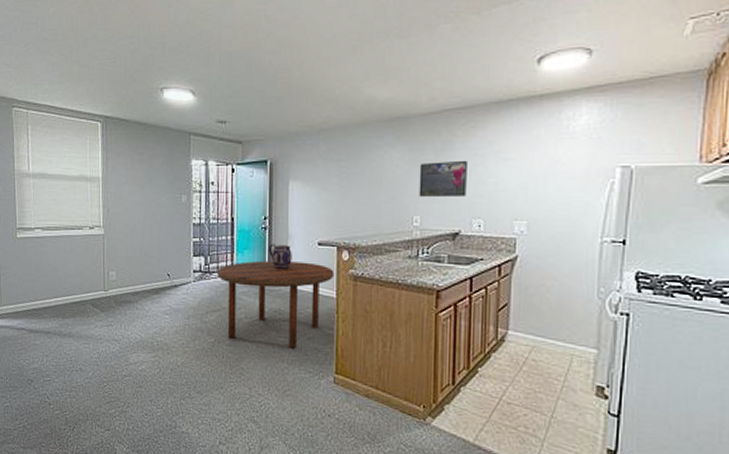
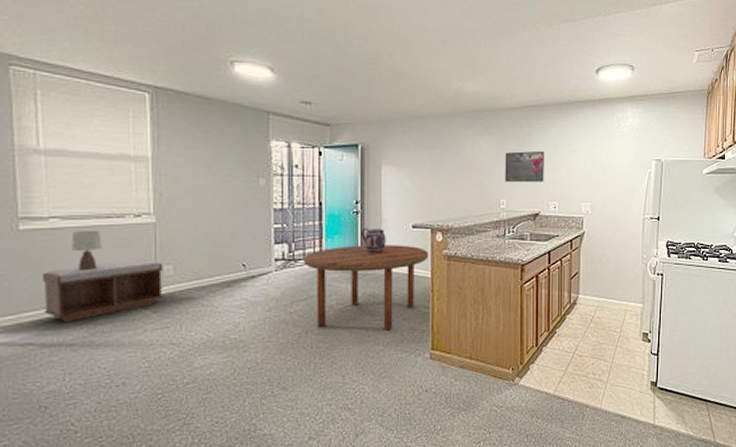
bench: none [31,265,109,314] -> present [43,259,163,322]
lamp: none [48,239,68,272] -> present [71,229,103,270]

